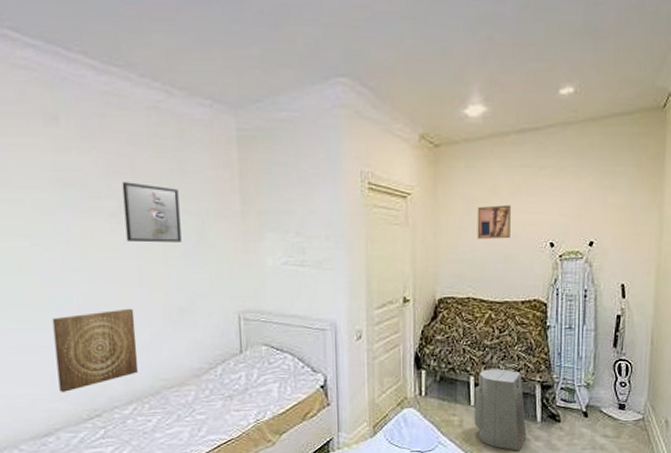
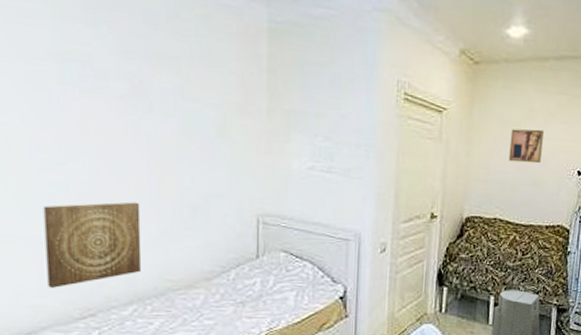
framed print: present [122,182,182,243] -> none [134,63,199,136]

